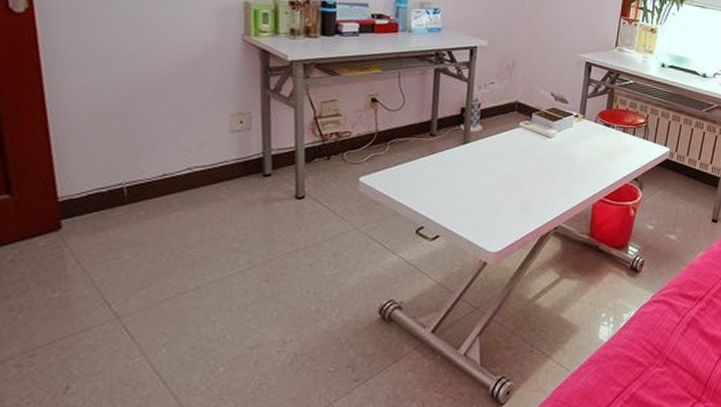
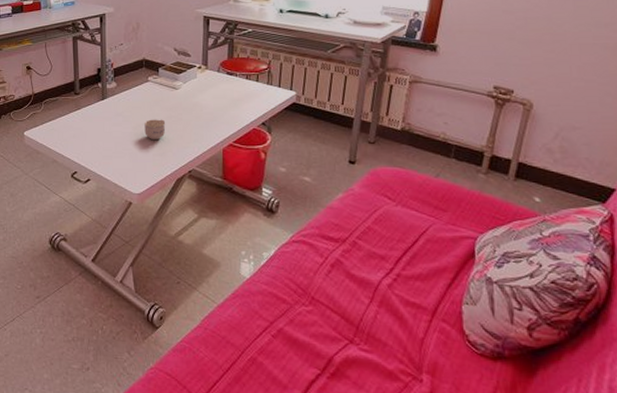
cup: none [509,169,534,192] -> present [144,119,166,140]

